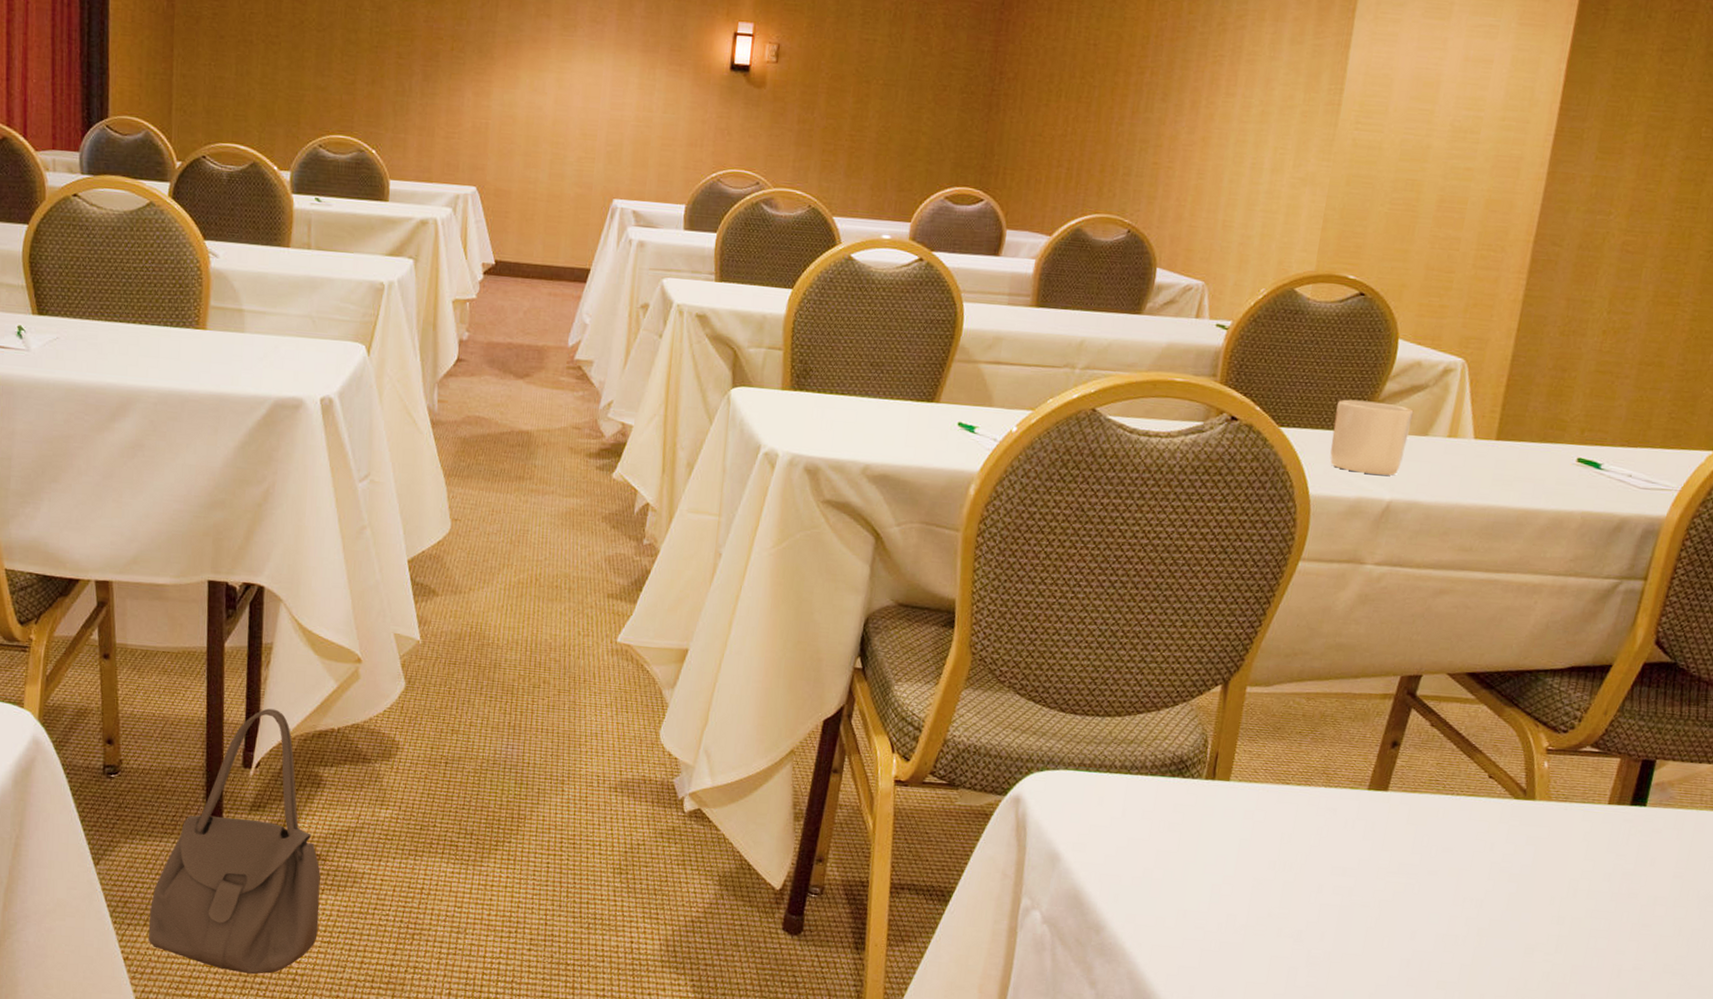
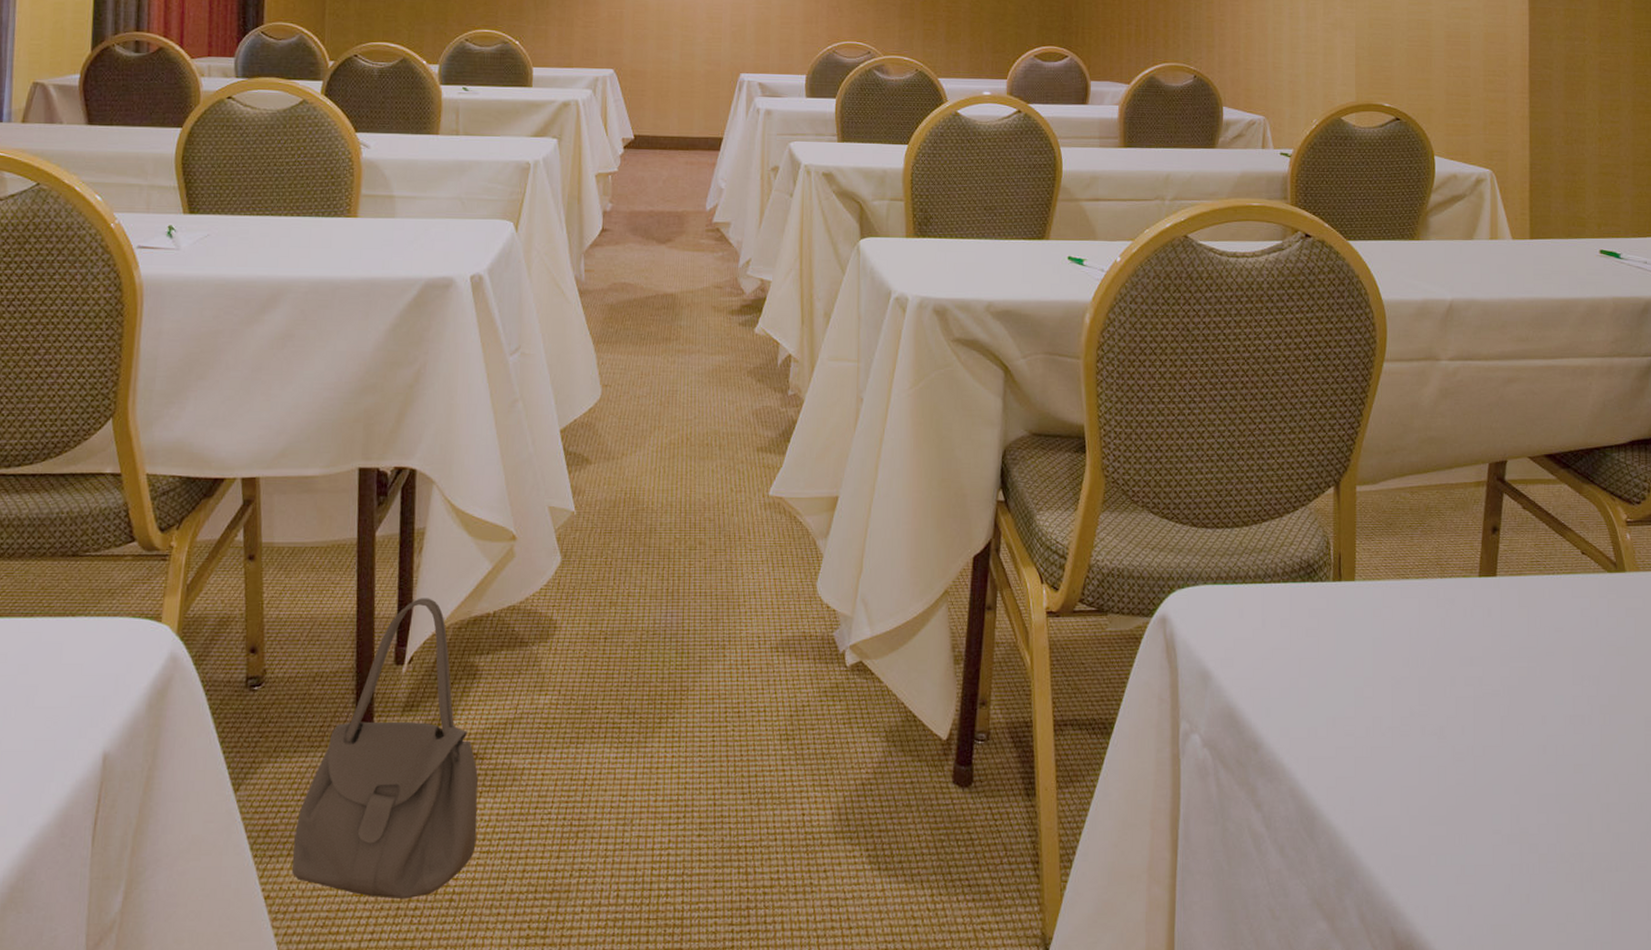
mug: present [1330,399,1414,476] -> none [1393,212,1458,277]

